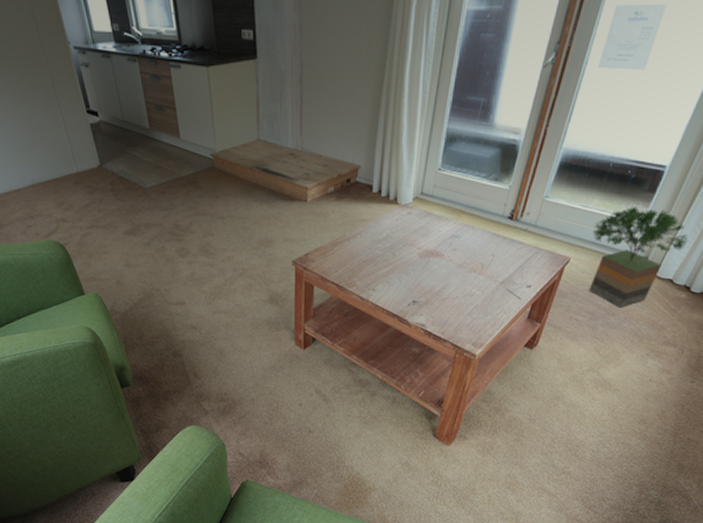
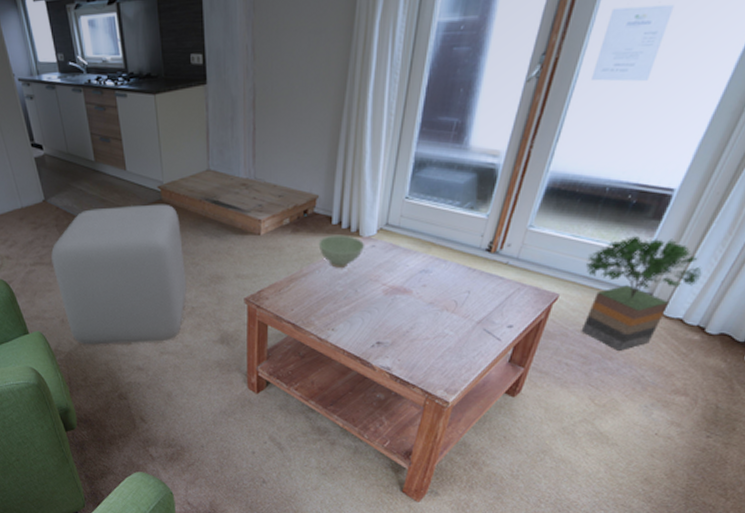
pouf: none [107,171,238,305] -> present [51,204,187,345]
bowl: none [360,202,403,233] -> present [318,234,365,268]

